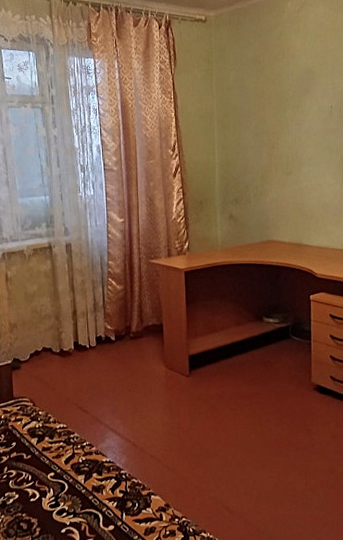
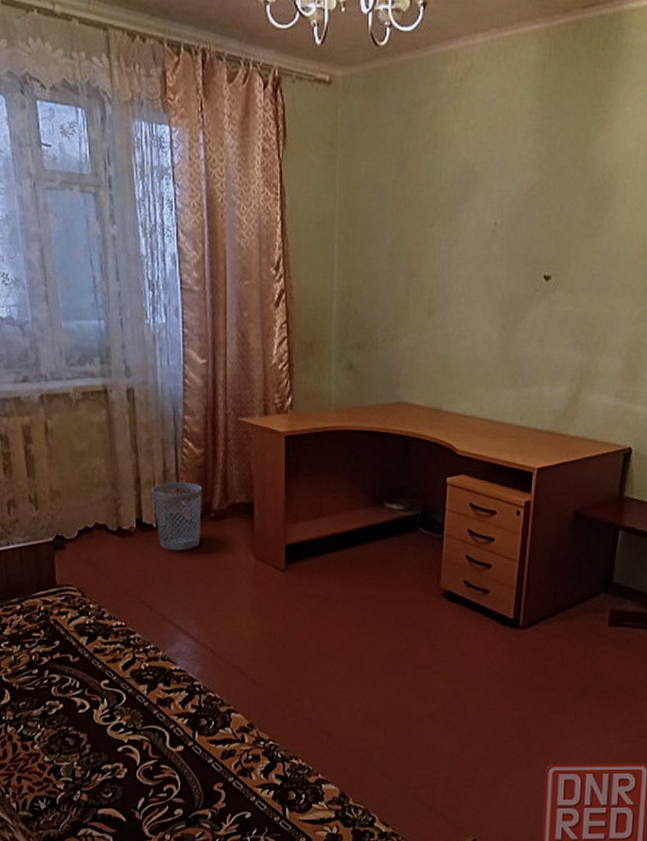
wastebasket: none [85,311,124,366] -> present [151,482,202,551]

